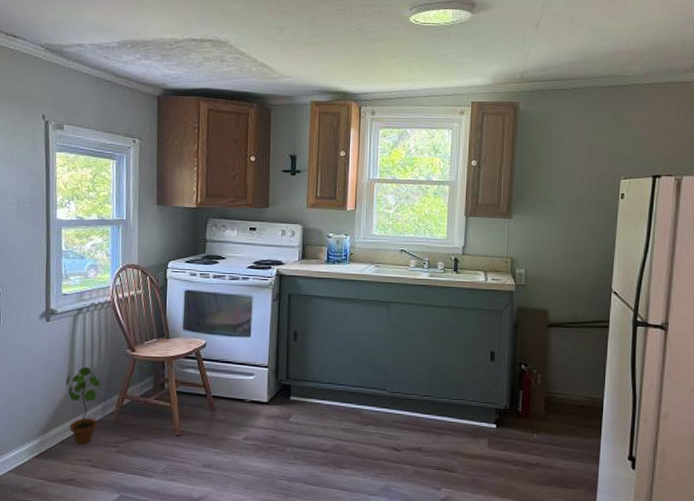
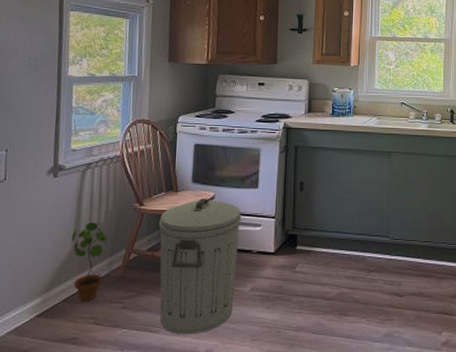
trash can: none [151,346,234,481] -> present [158,198,241,335]

